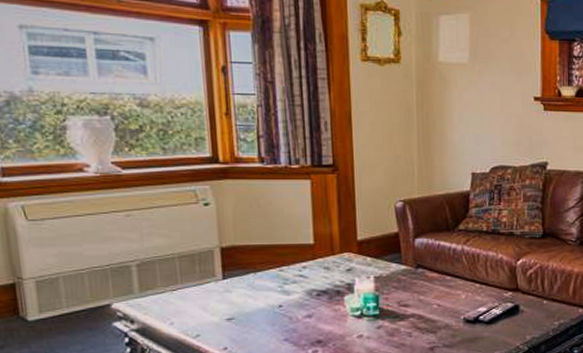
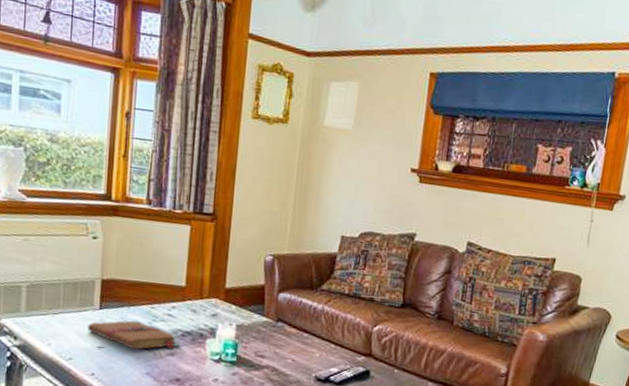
book: none [212,285,317,316] -> present [88,319,181,350]

